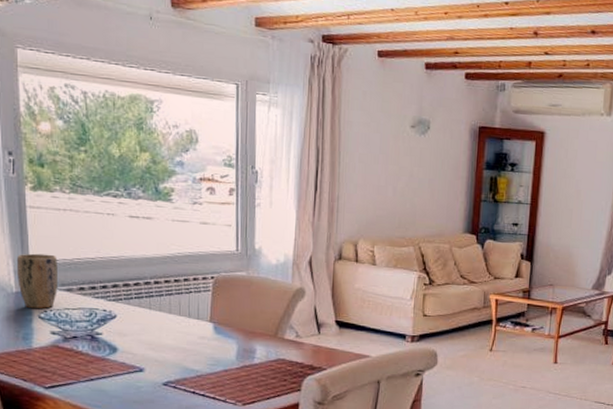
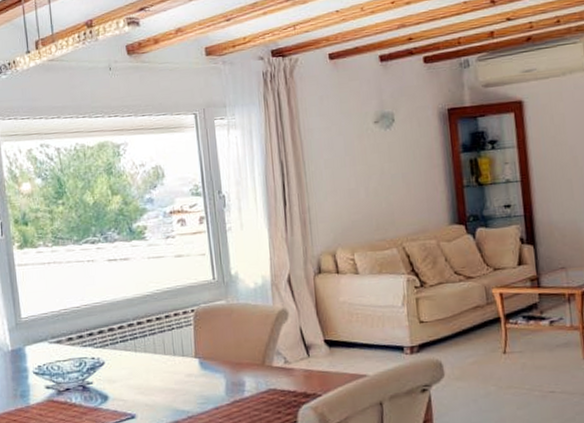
plant pot: present [16,253,57,309] -> none [9,308,49,365]

